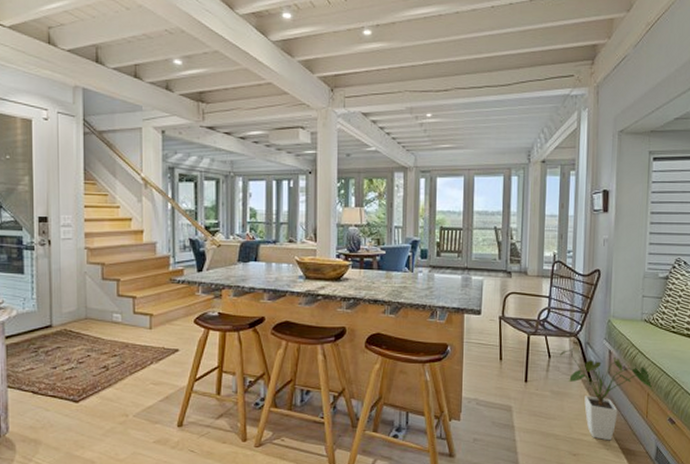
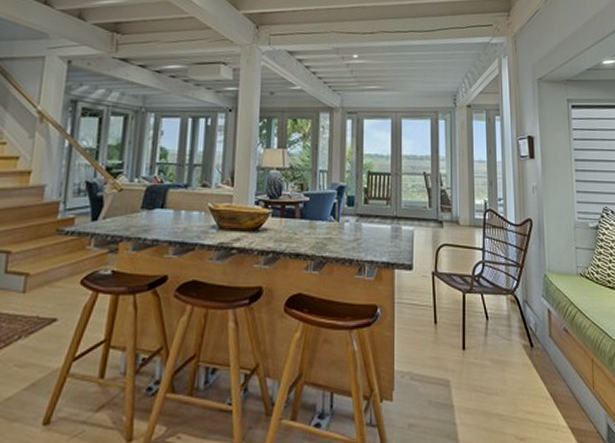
house plant: present [560,347,655,441] -> none [498,306,598,420]

